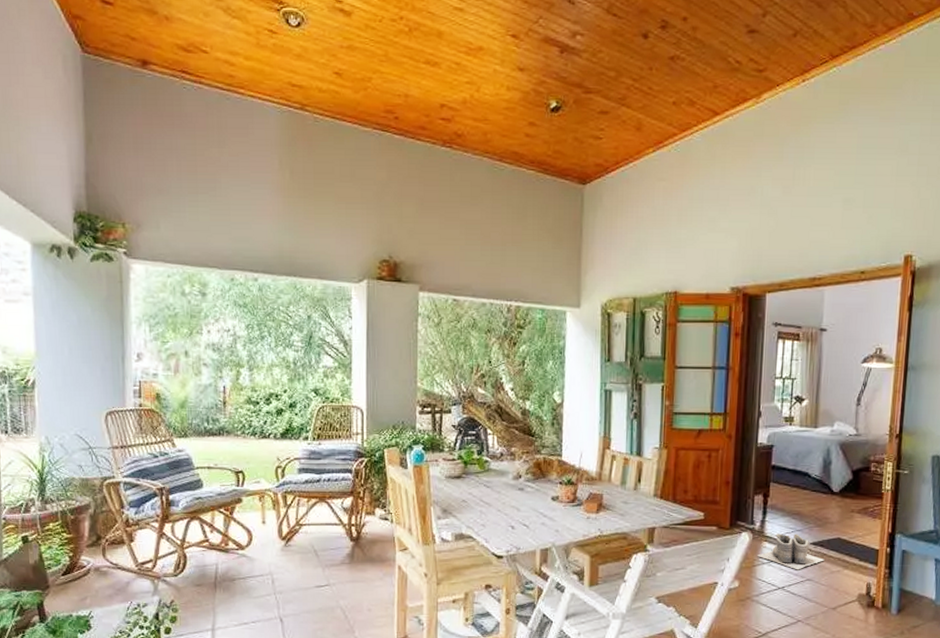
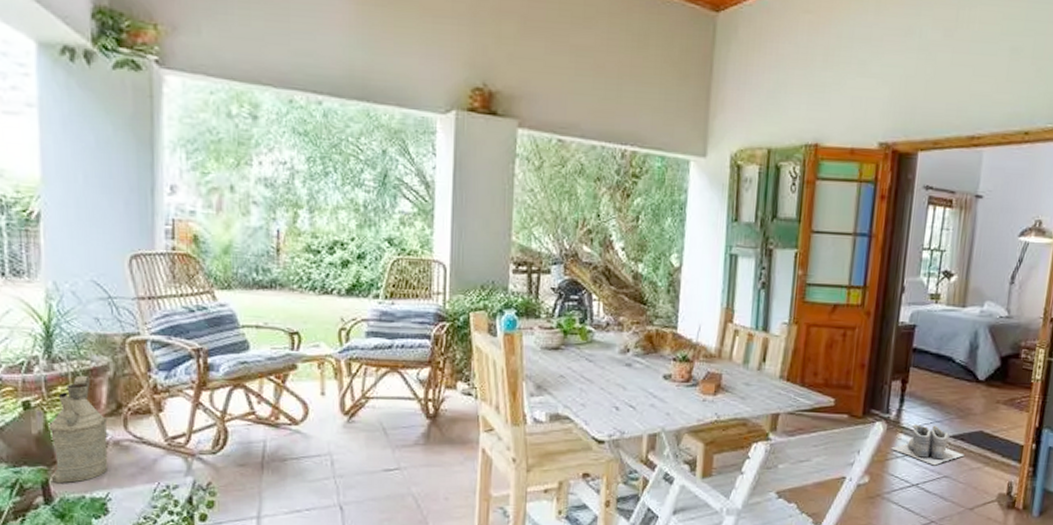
watering can: none [41,513,91,604] -> present [47,375,108,483]

